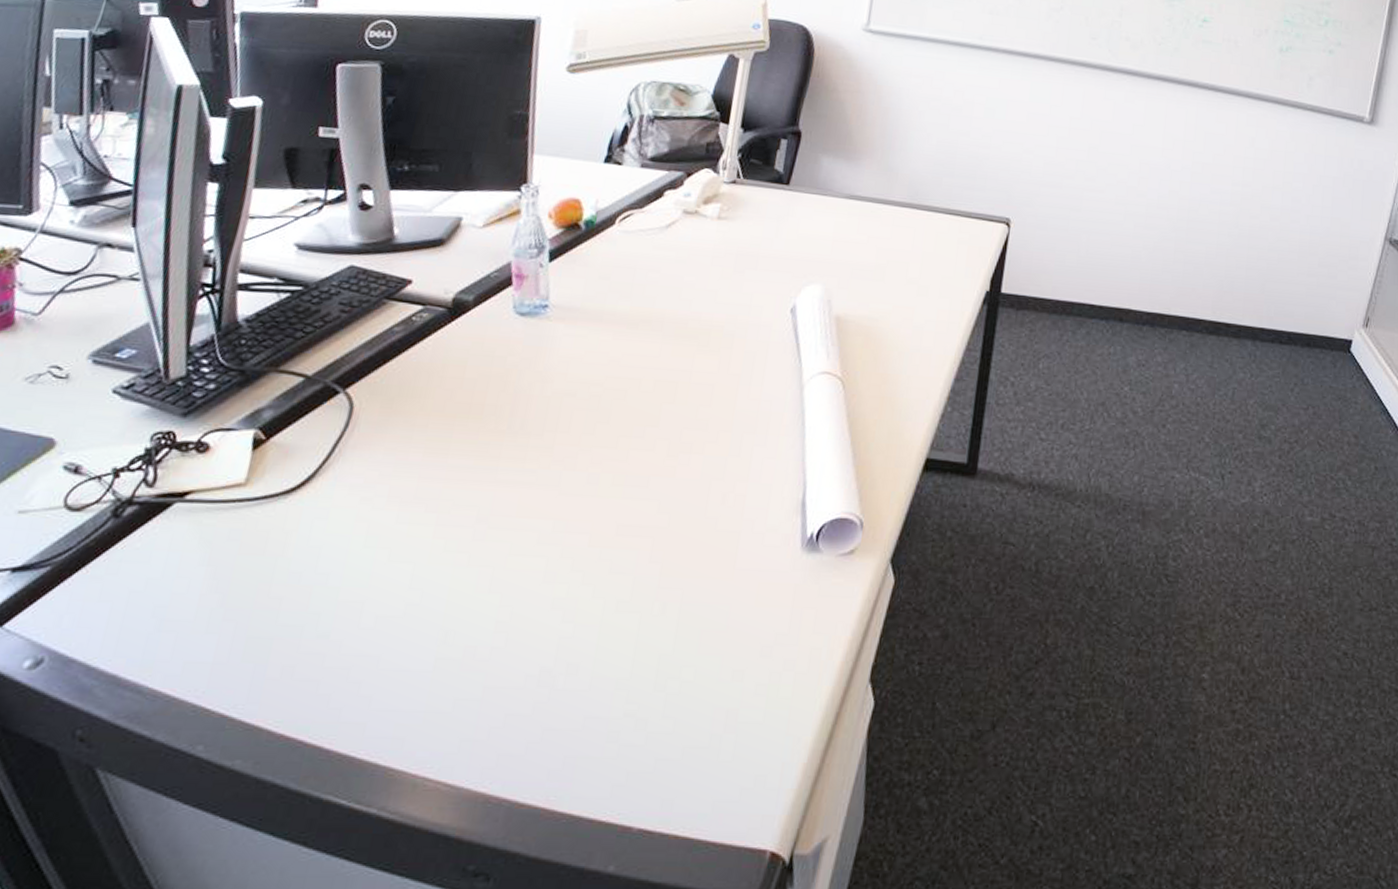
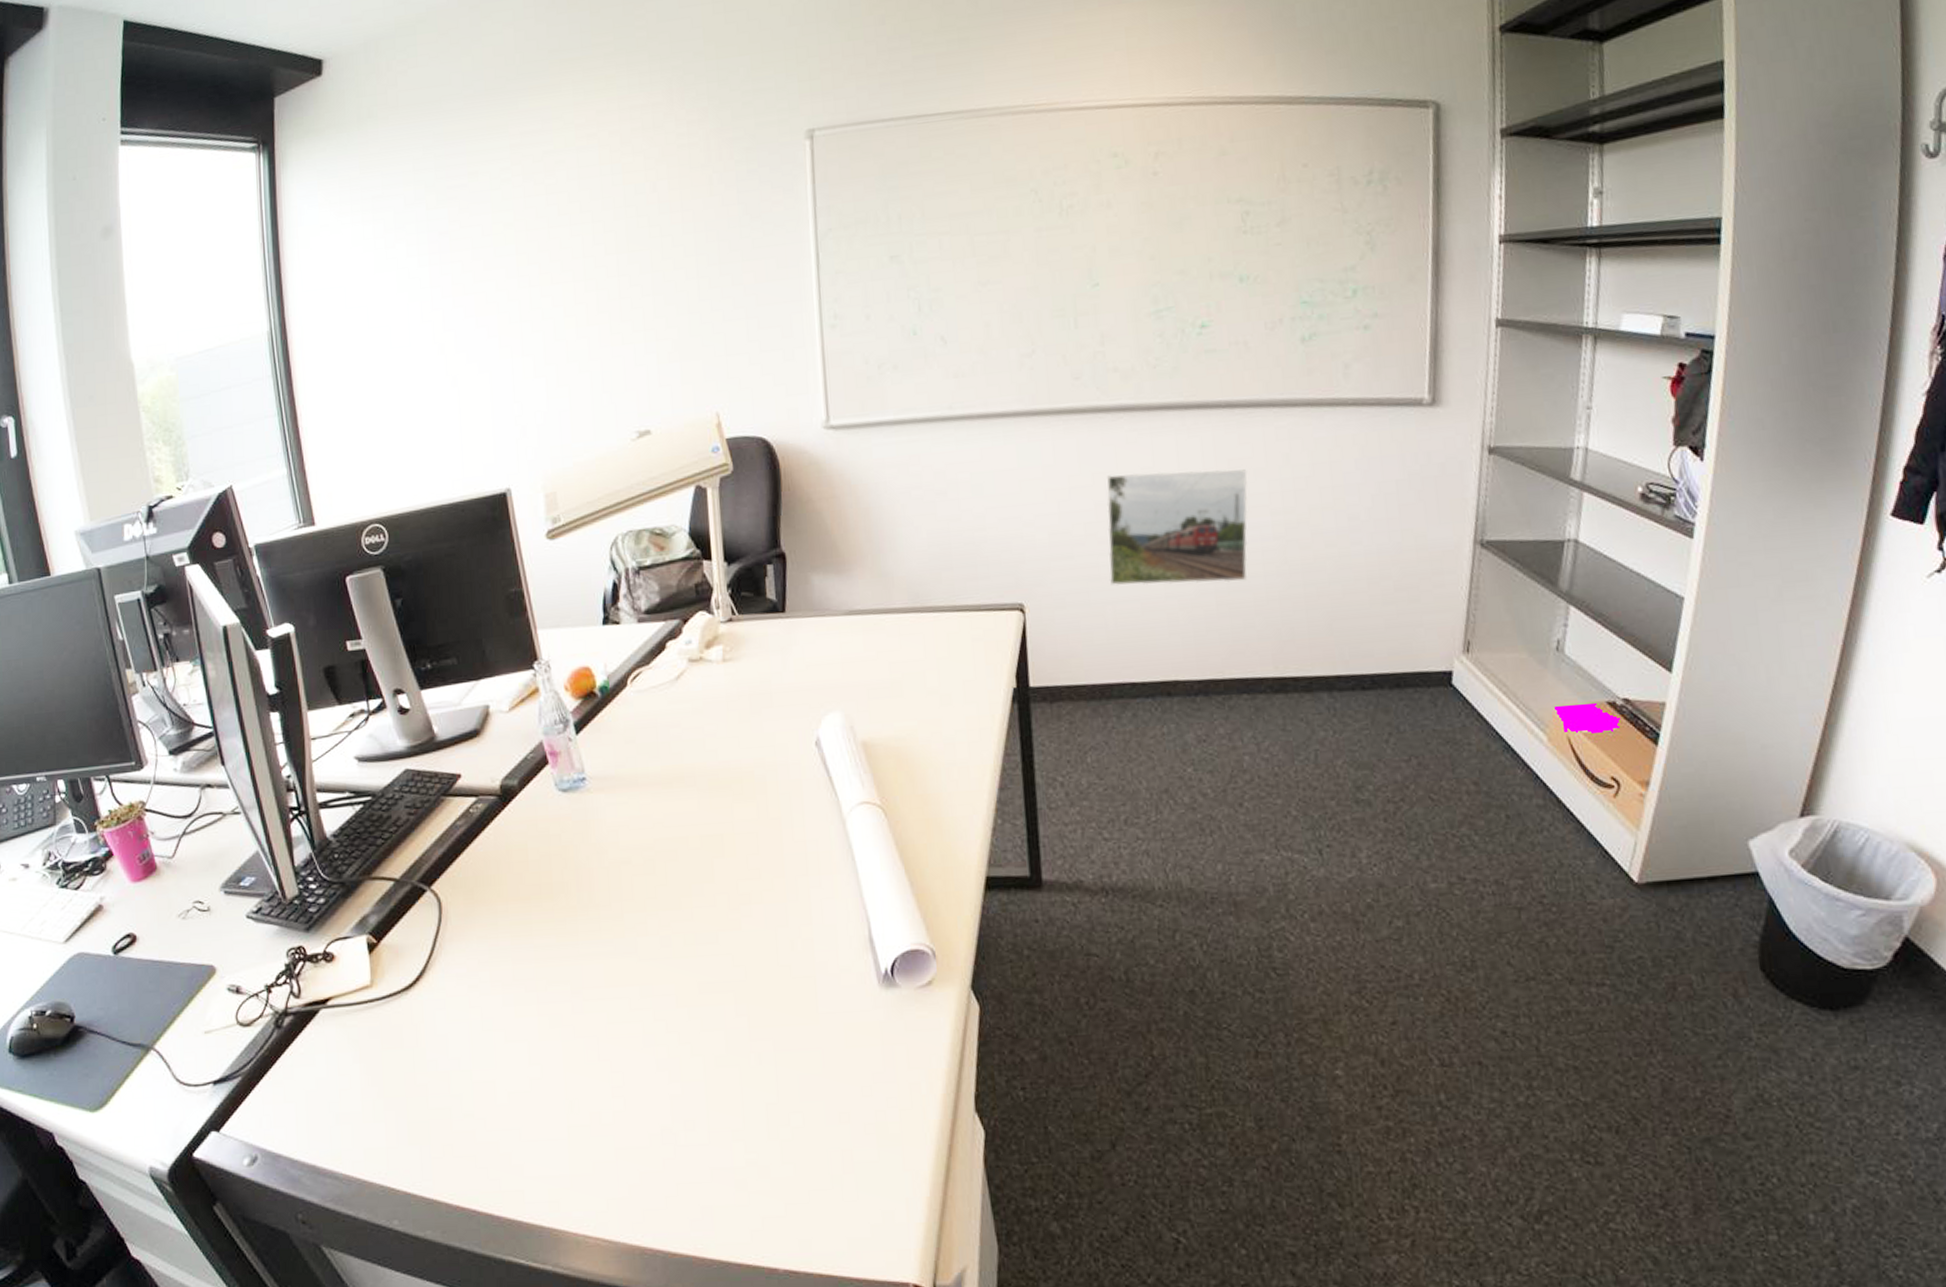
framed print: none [1088,124,1219,235] -> present [1107,469,1248,586]

